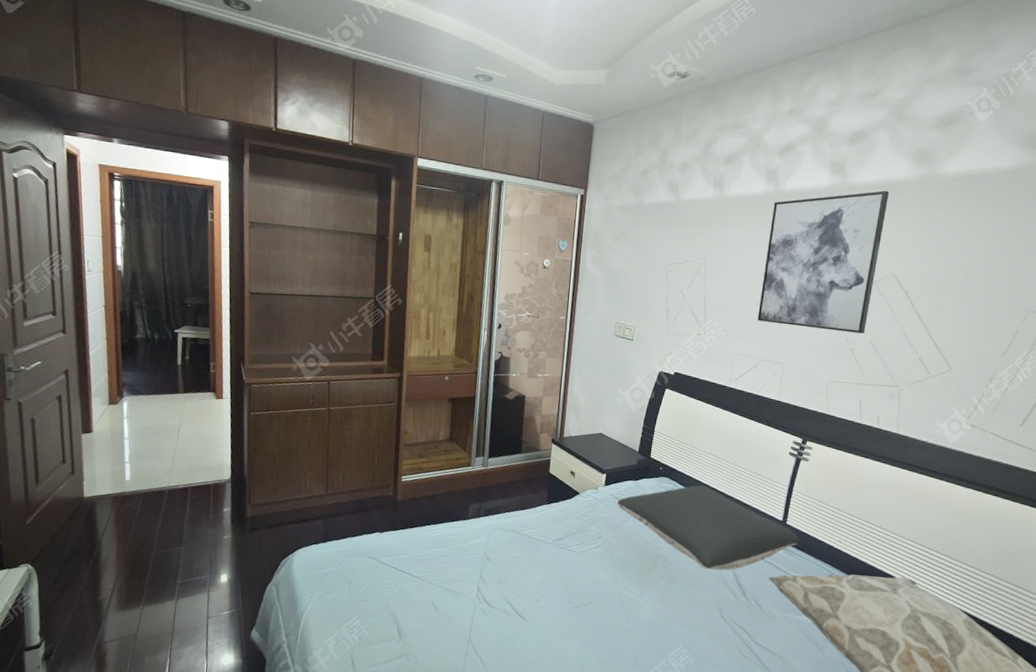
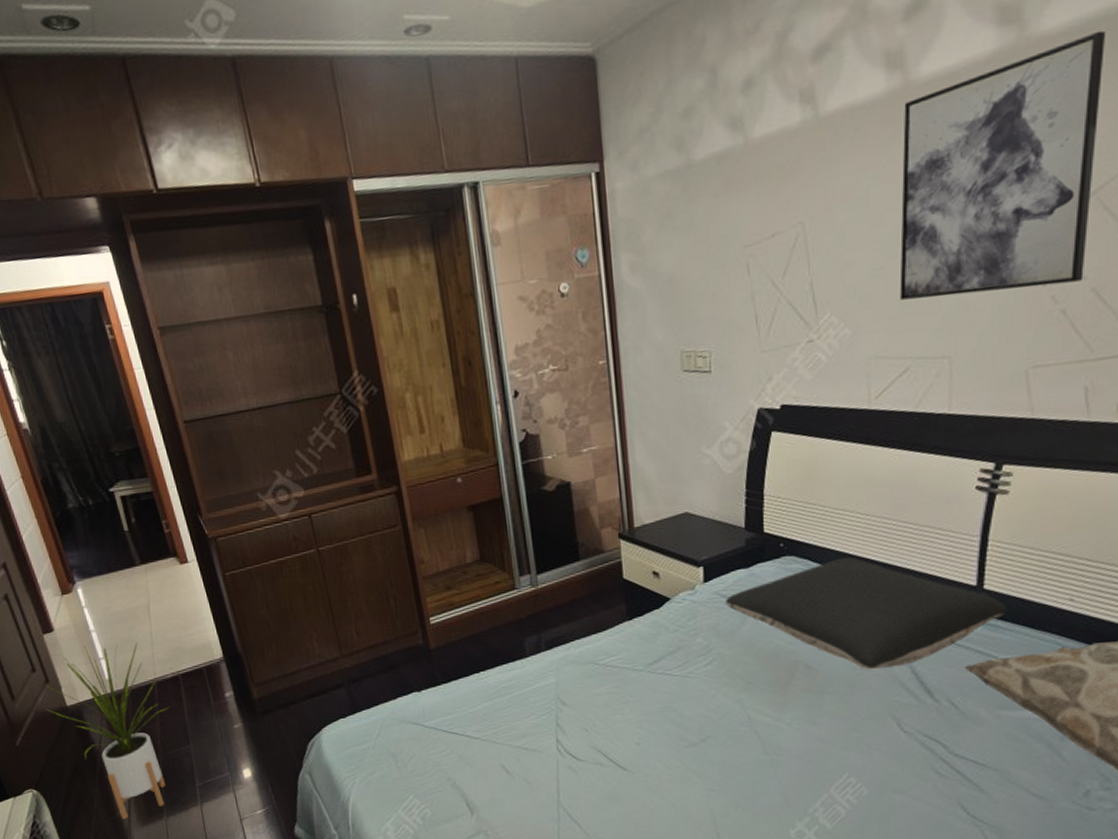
house plant: none [63,449,174,604] -> present [45,643,170,820]

